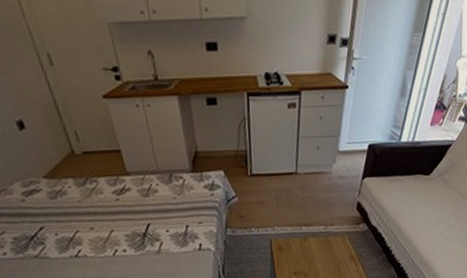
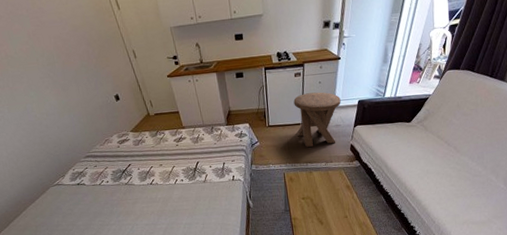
music stool: none [285,130,347,205] -> present [293,92,341,147]

